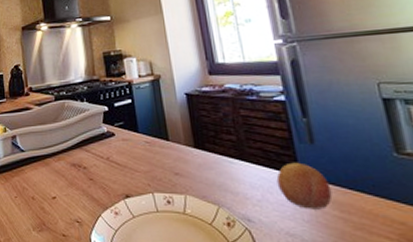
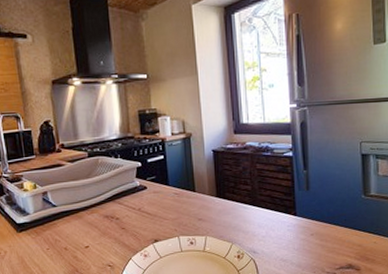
fruit: present [276,162,333,210] -> none [278,205,317,241]

